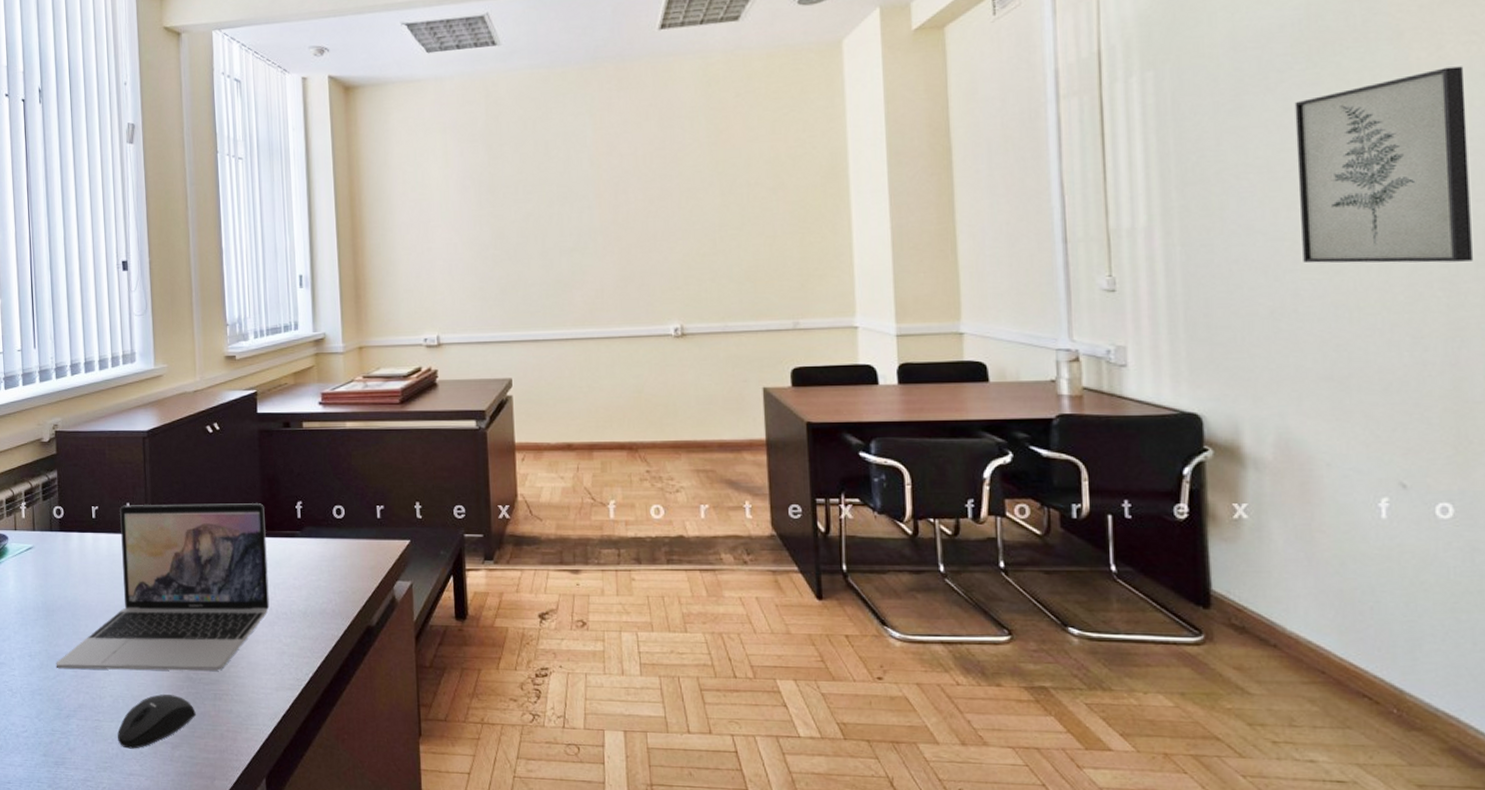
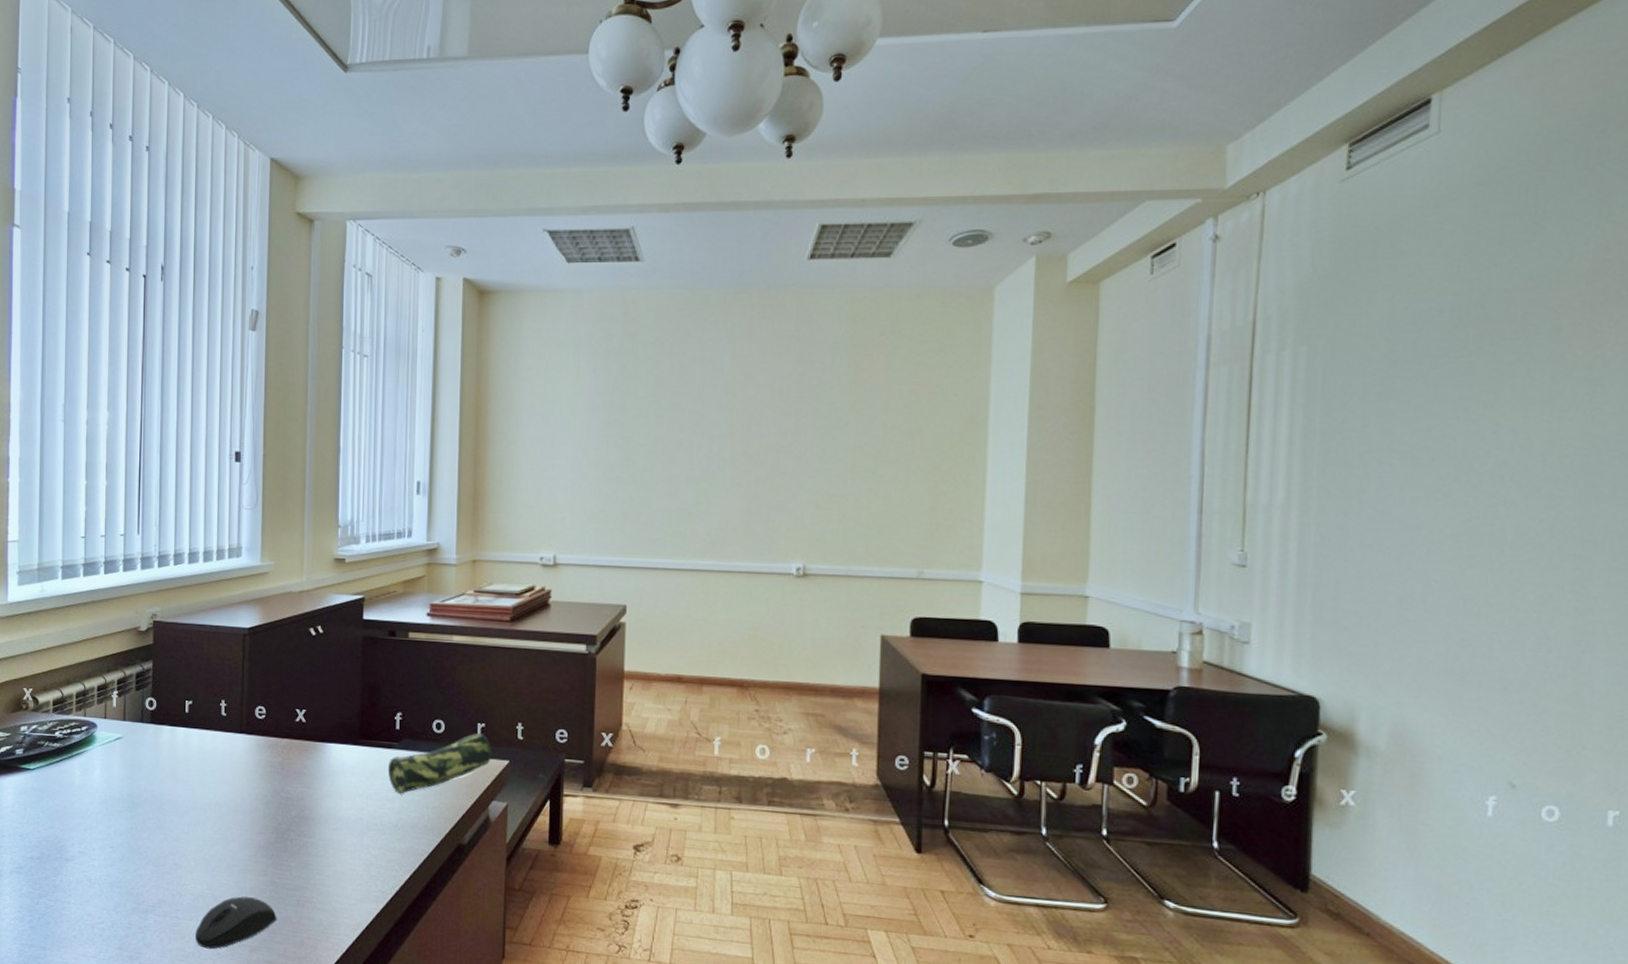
laptop: present [56,503,270,671] -> none [137,702,363,877]
pencil case: none [292,515,392,580] -> present [387,732,491,793]
wall art: present [1294,66,1472,263] -> none [1437,367,1620,566]

